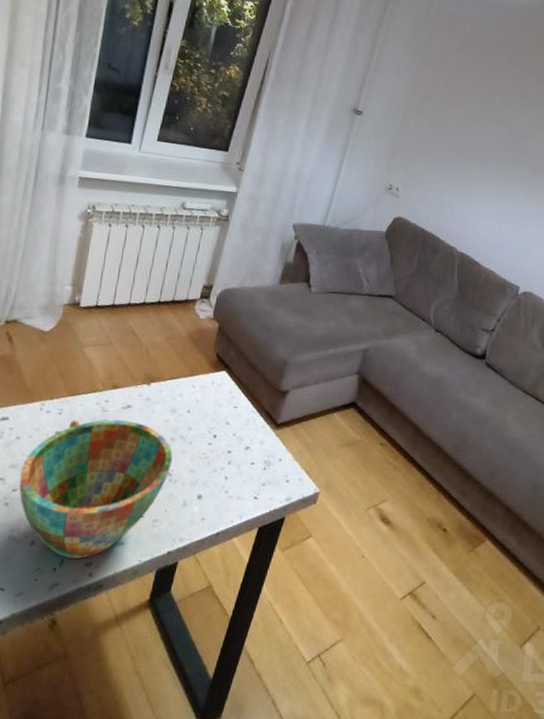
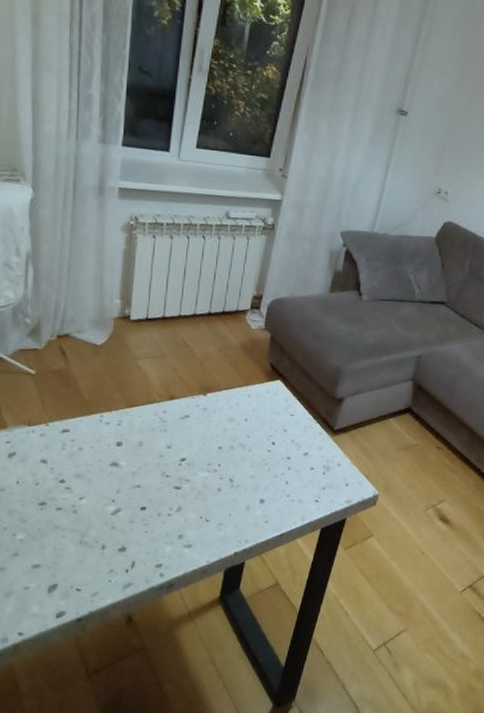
cup: present [19,419,173,559] -> none [86,429,233,561]

